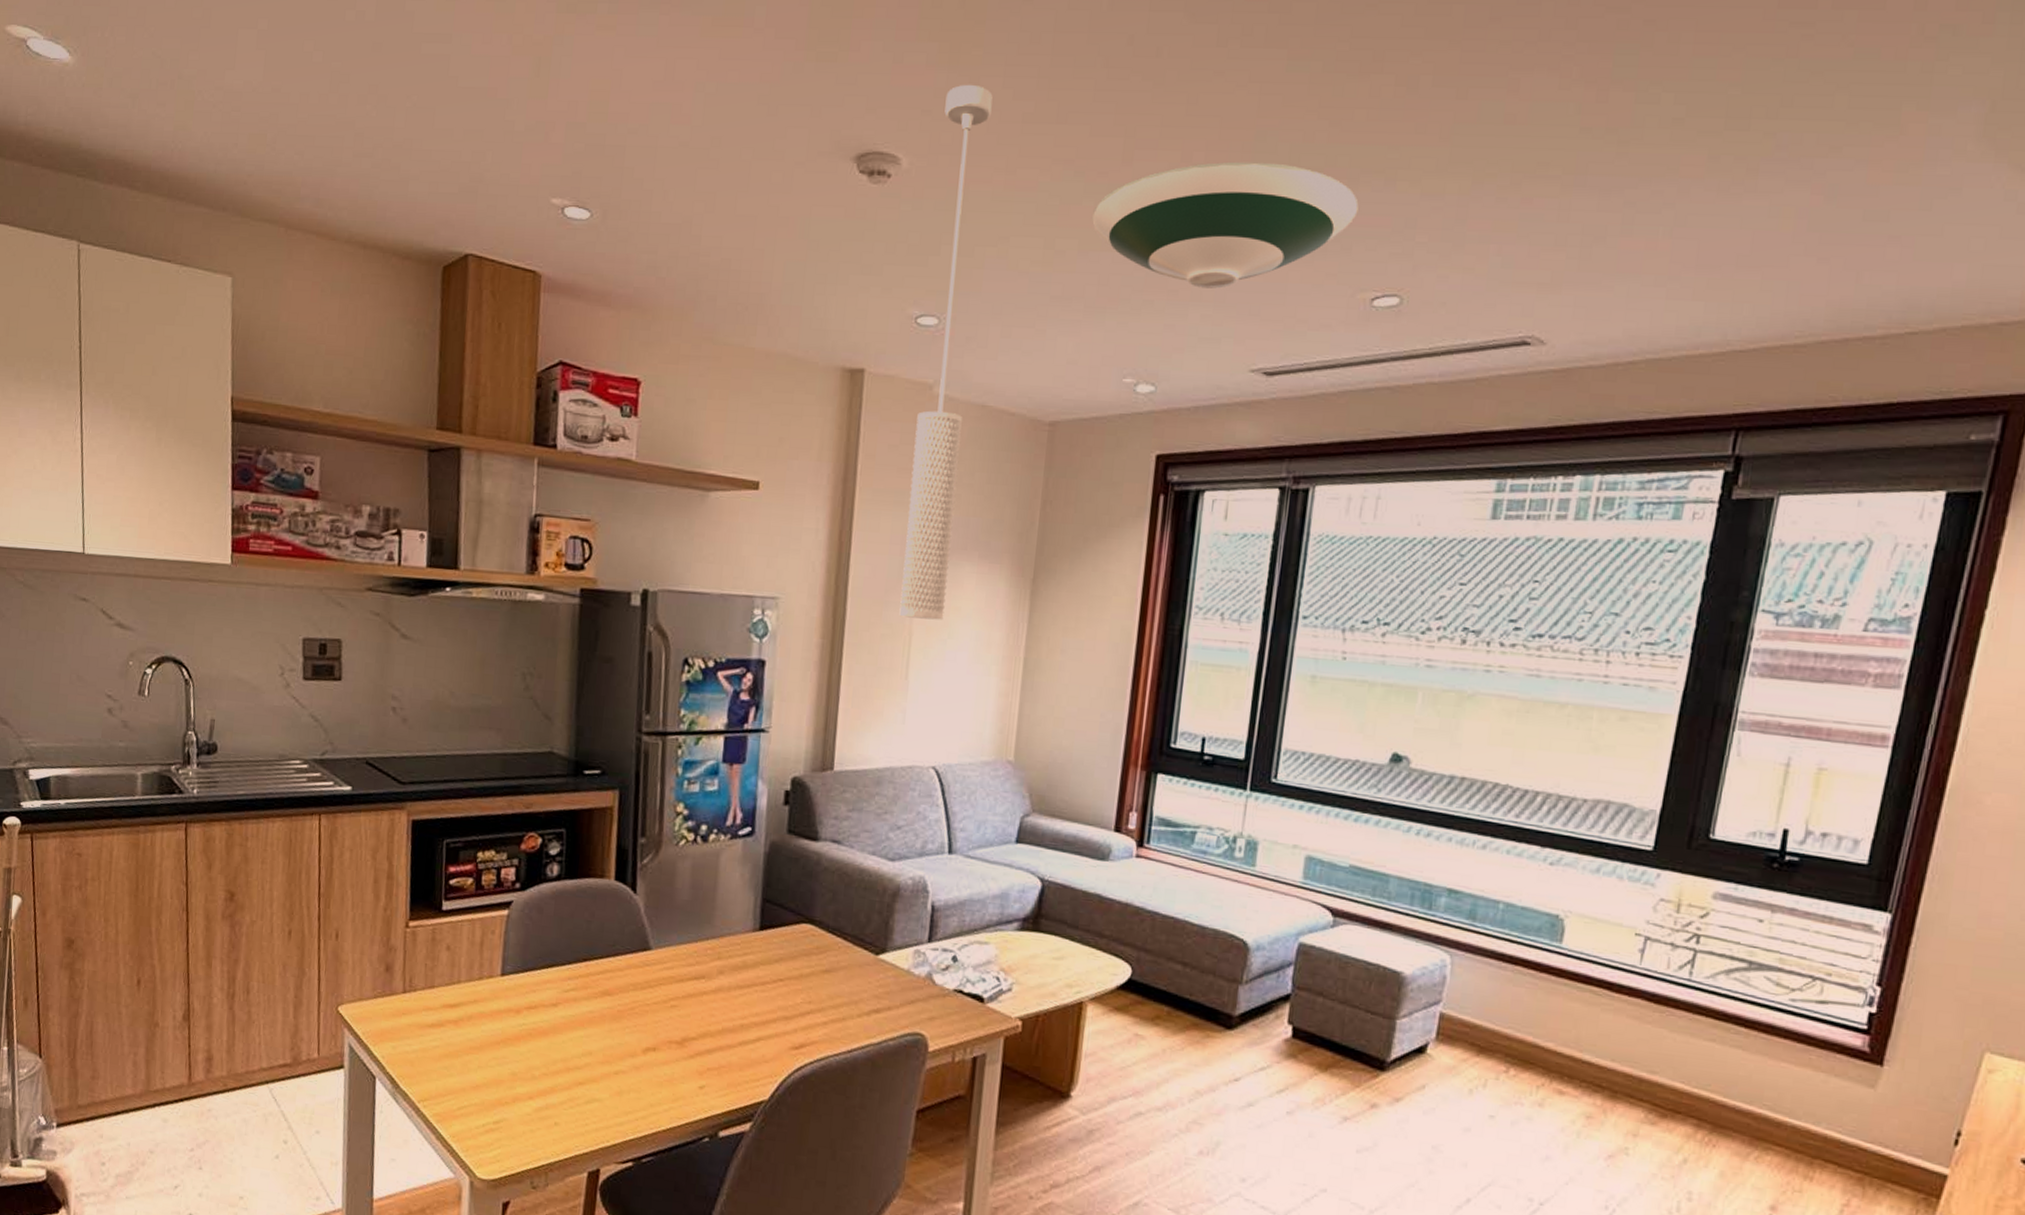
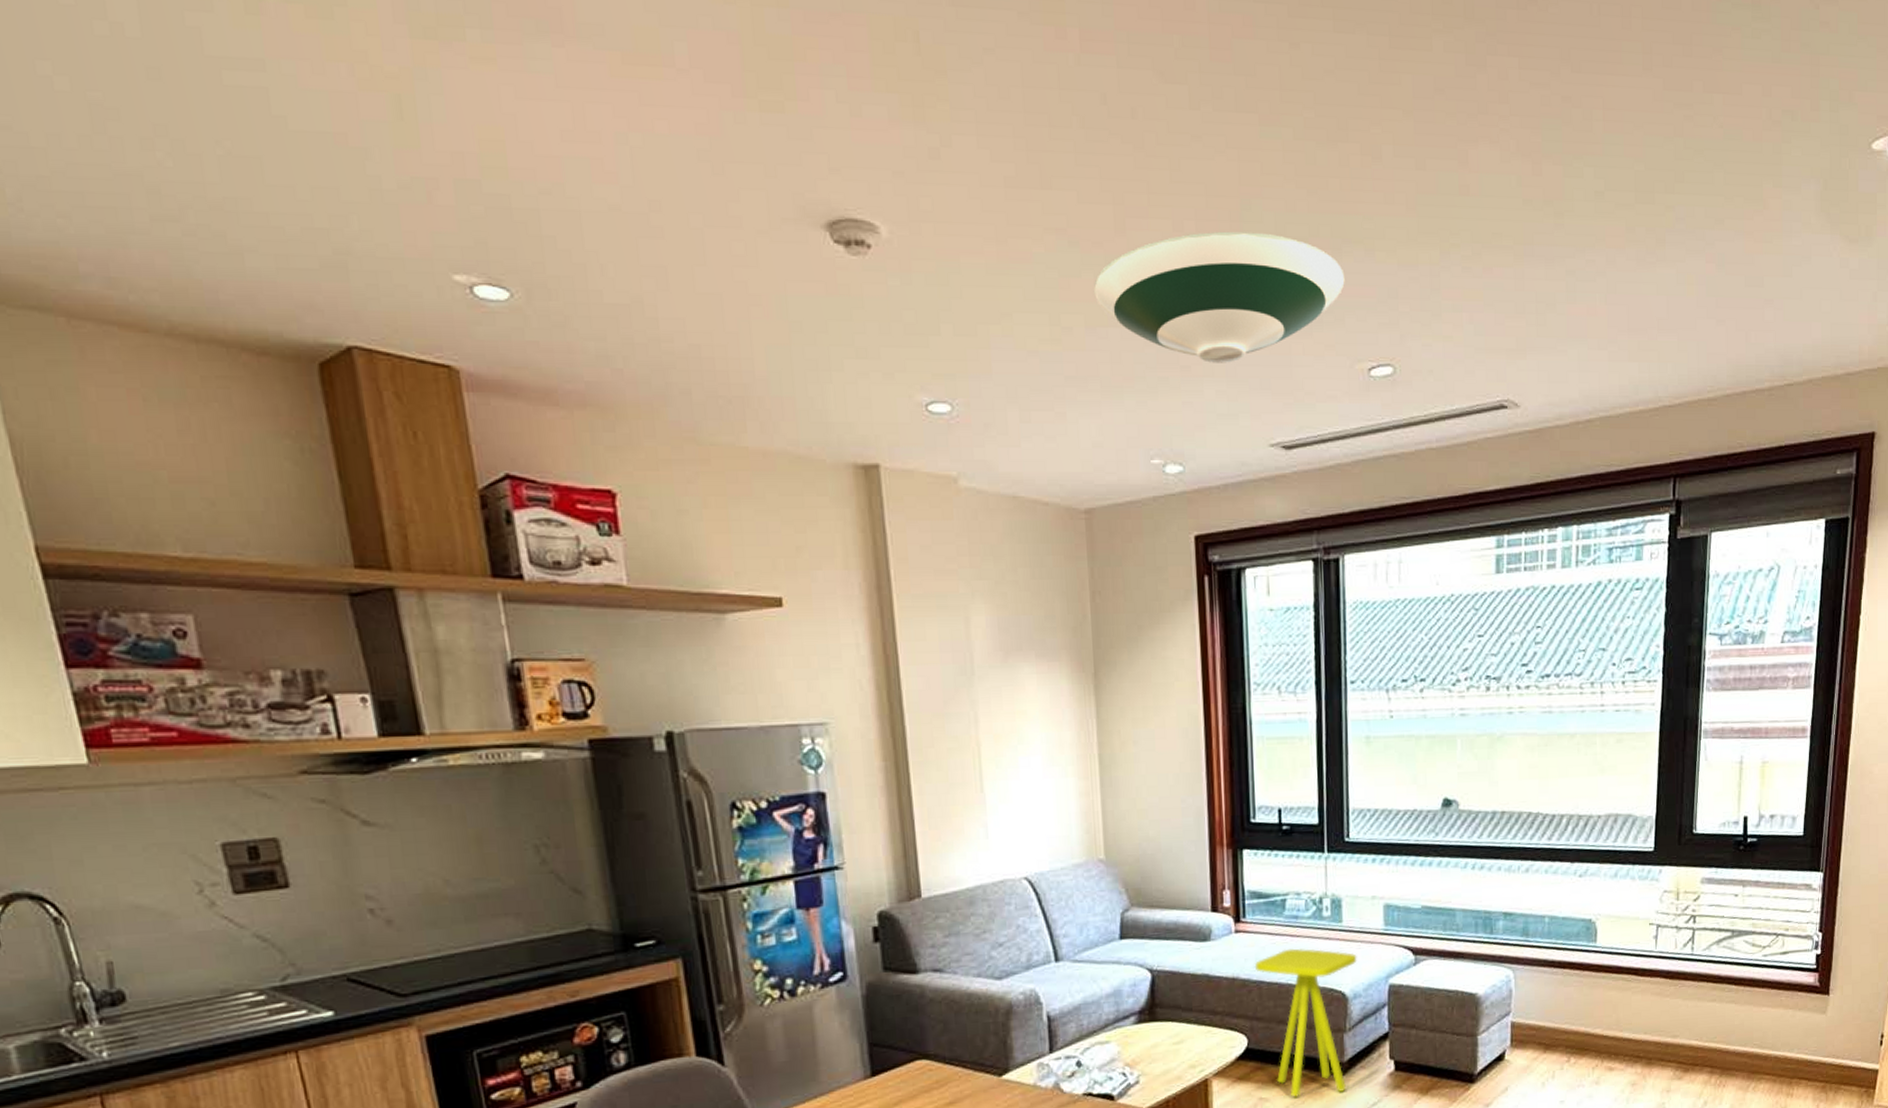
pendant light: present [899,84,993,620] -> none [917,143,1010,728]
side table: none [1151,883,1267,1049] -> present [1254,948,1357,1097]

